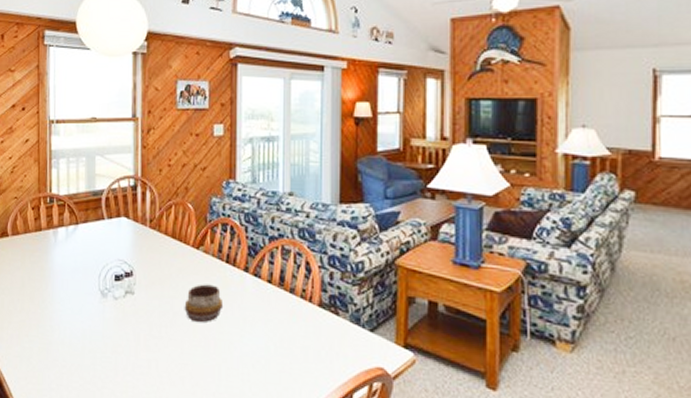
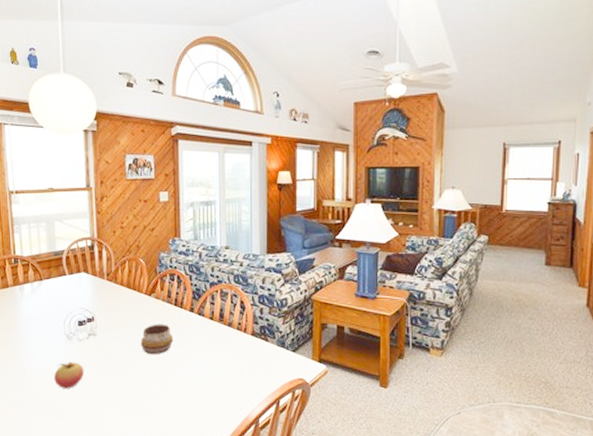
fruit: none [84,324,119,357] -> present [54,362,84,389]

